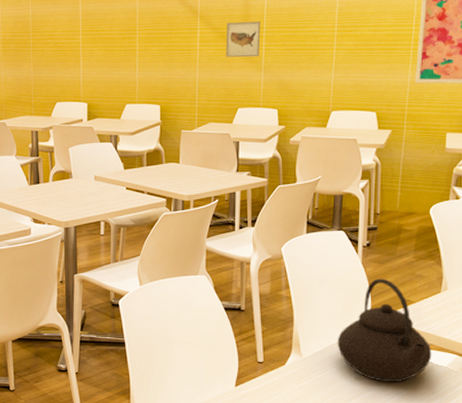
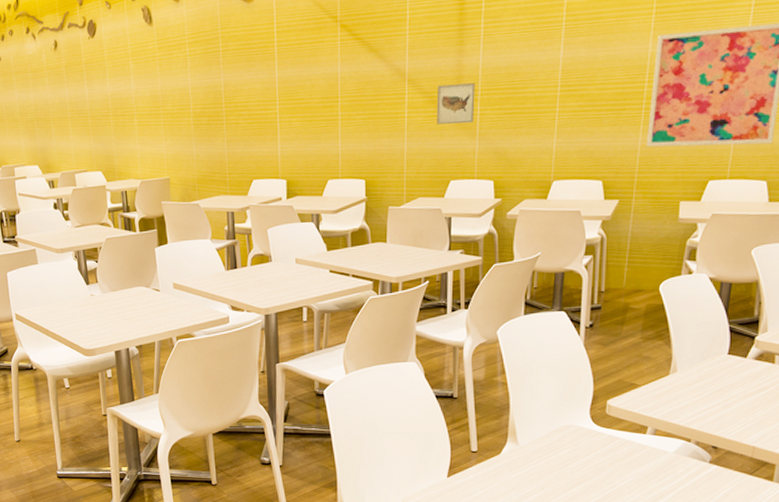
teapot: present [337,278,432,383] -> none [556,361,658,471]

